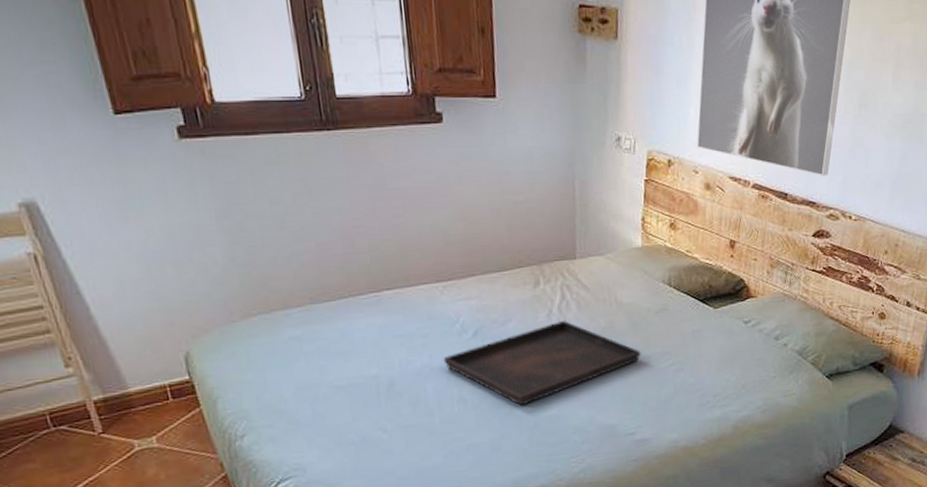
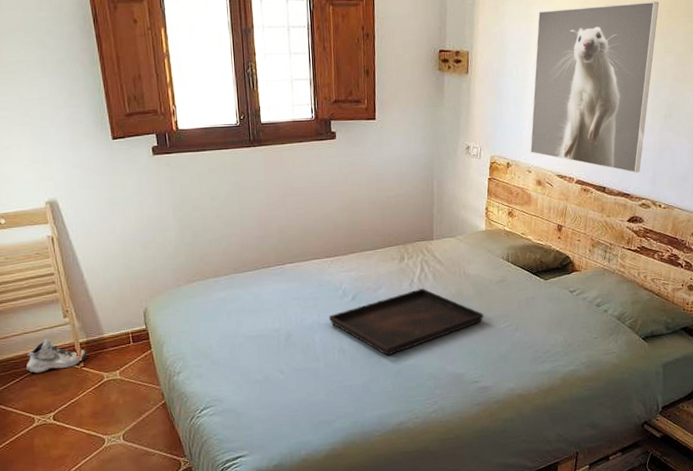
shoe: none [15,396,107,444] -> present [26,338,88,373]

